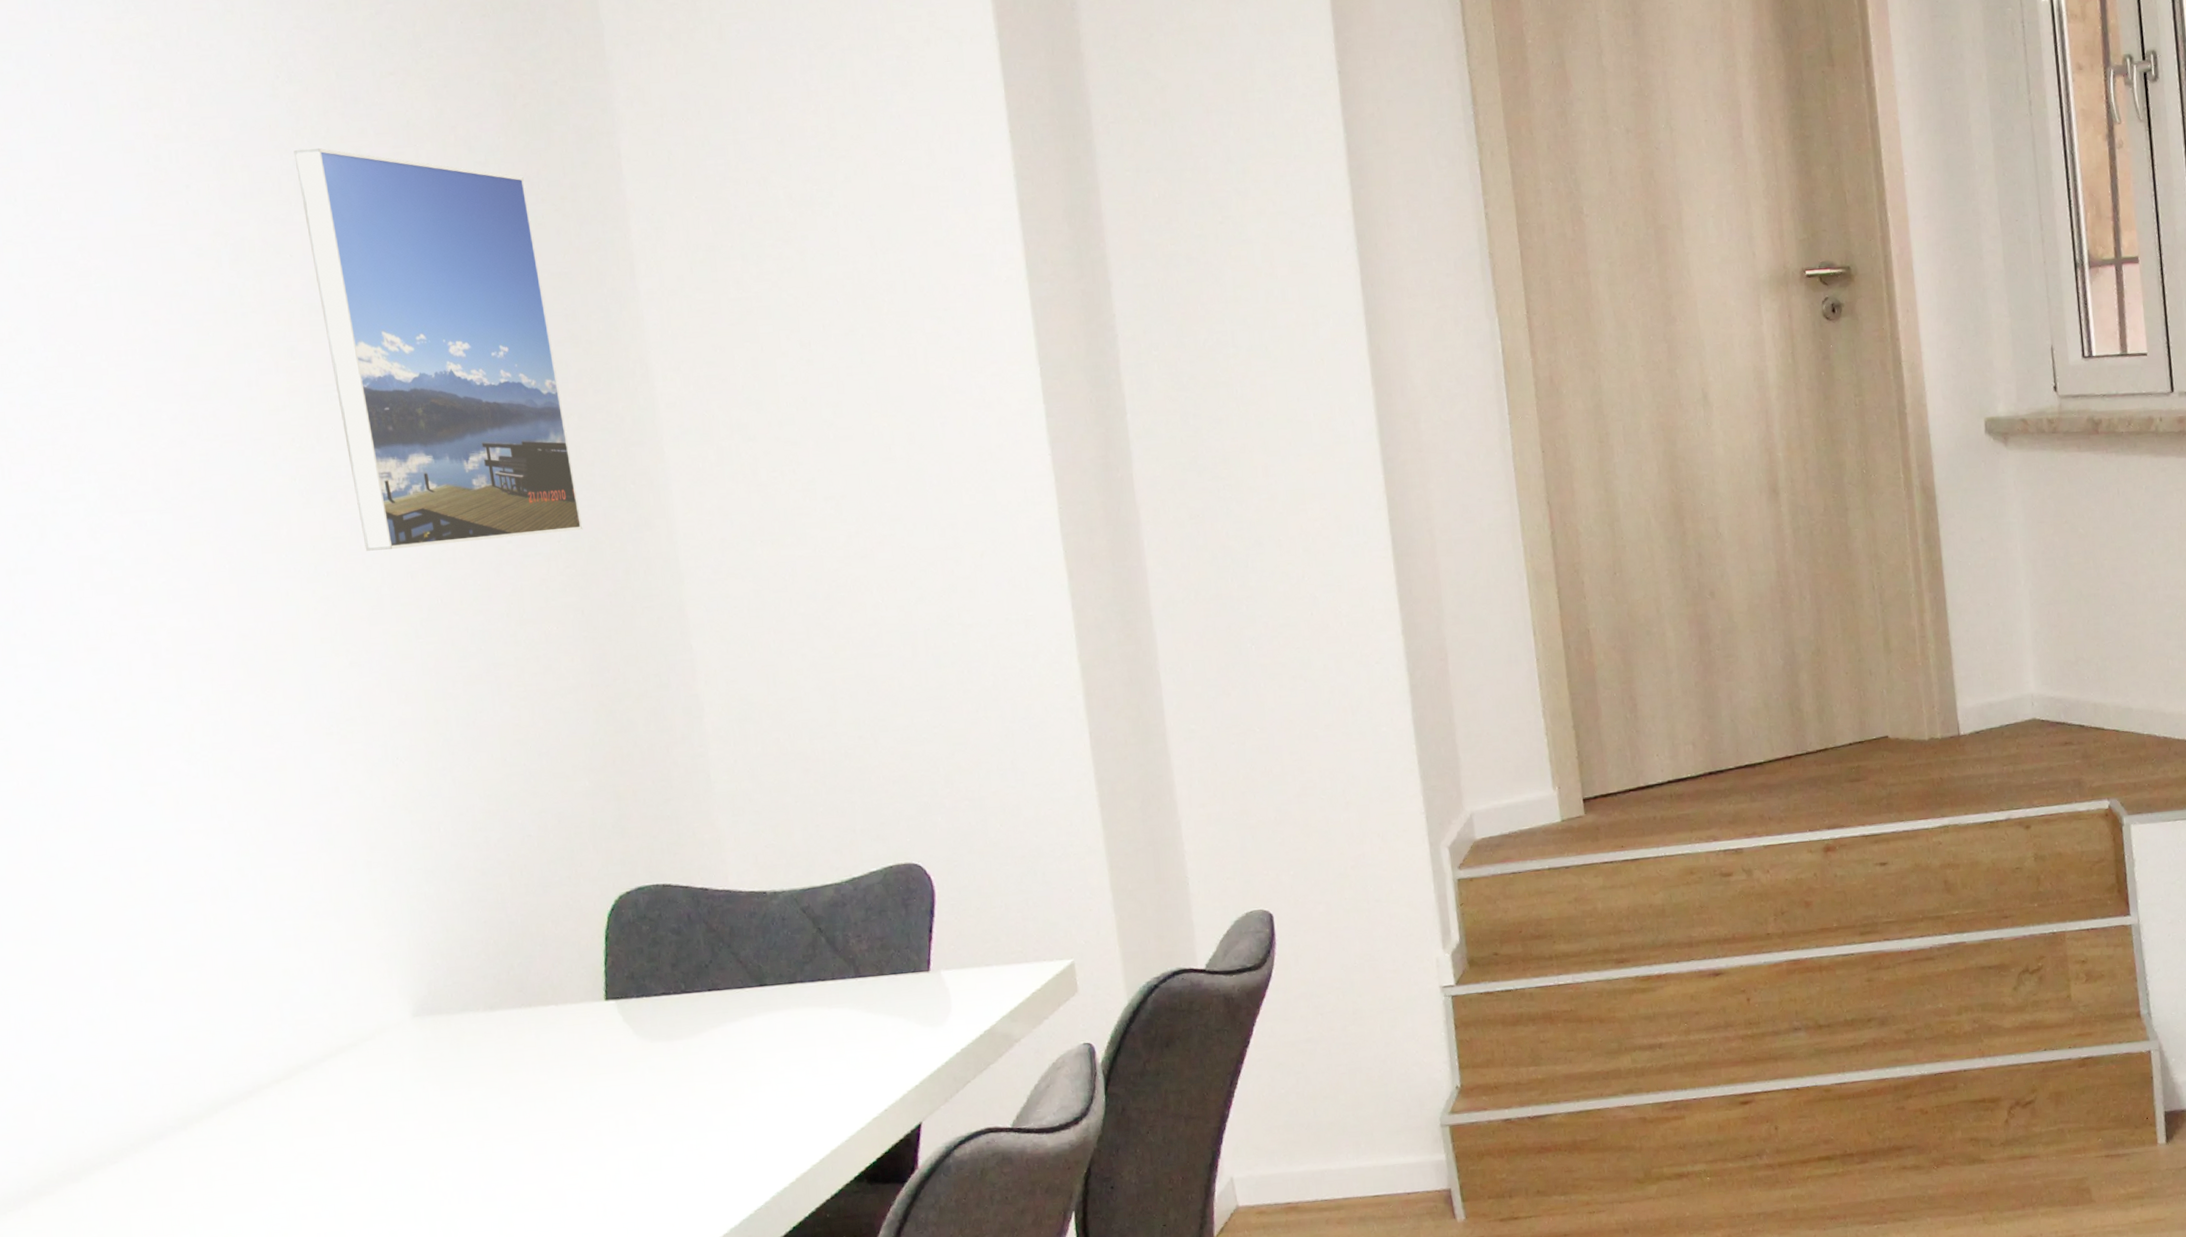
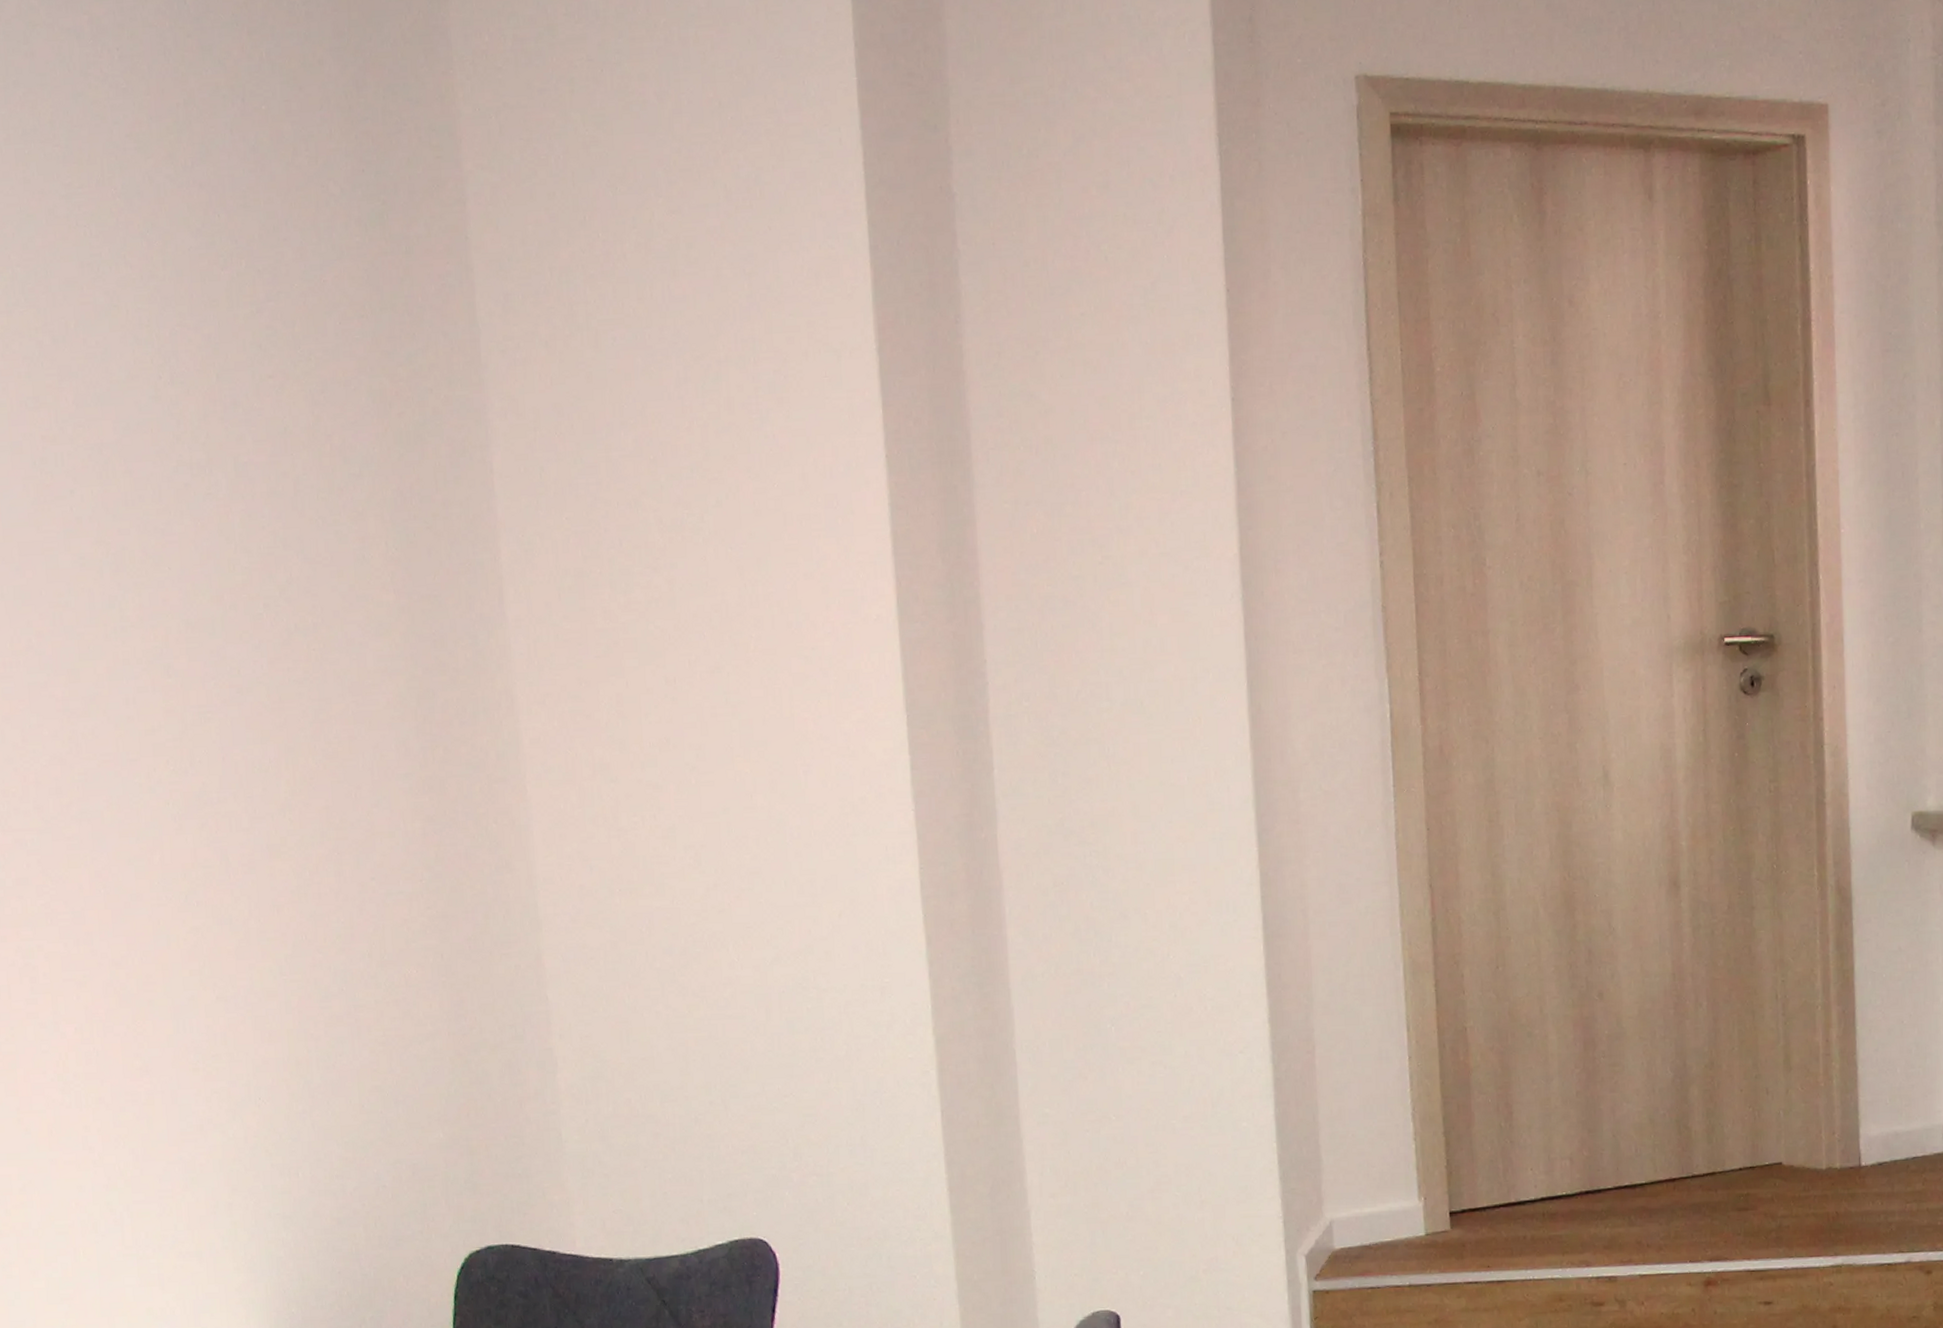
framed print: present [293,147,583,551] -> none [174,454,445,882]

